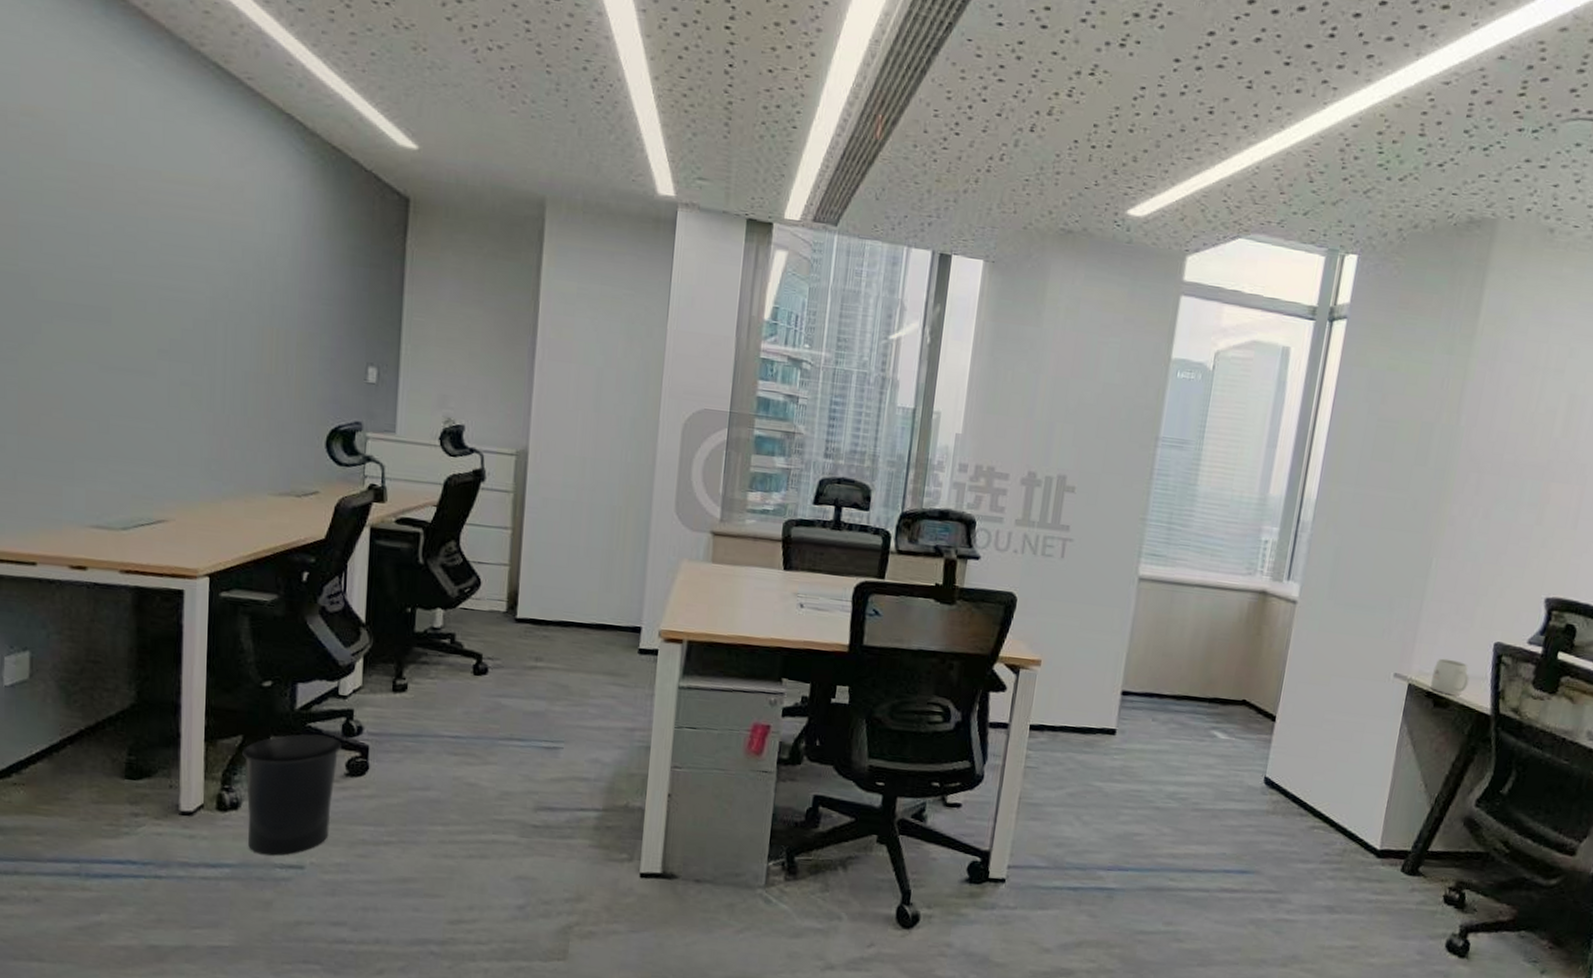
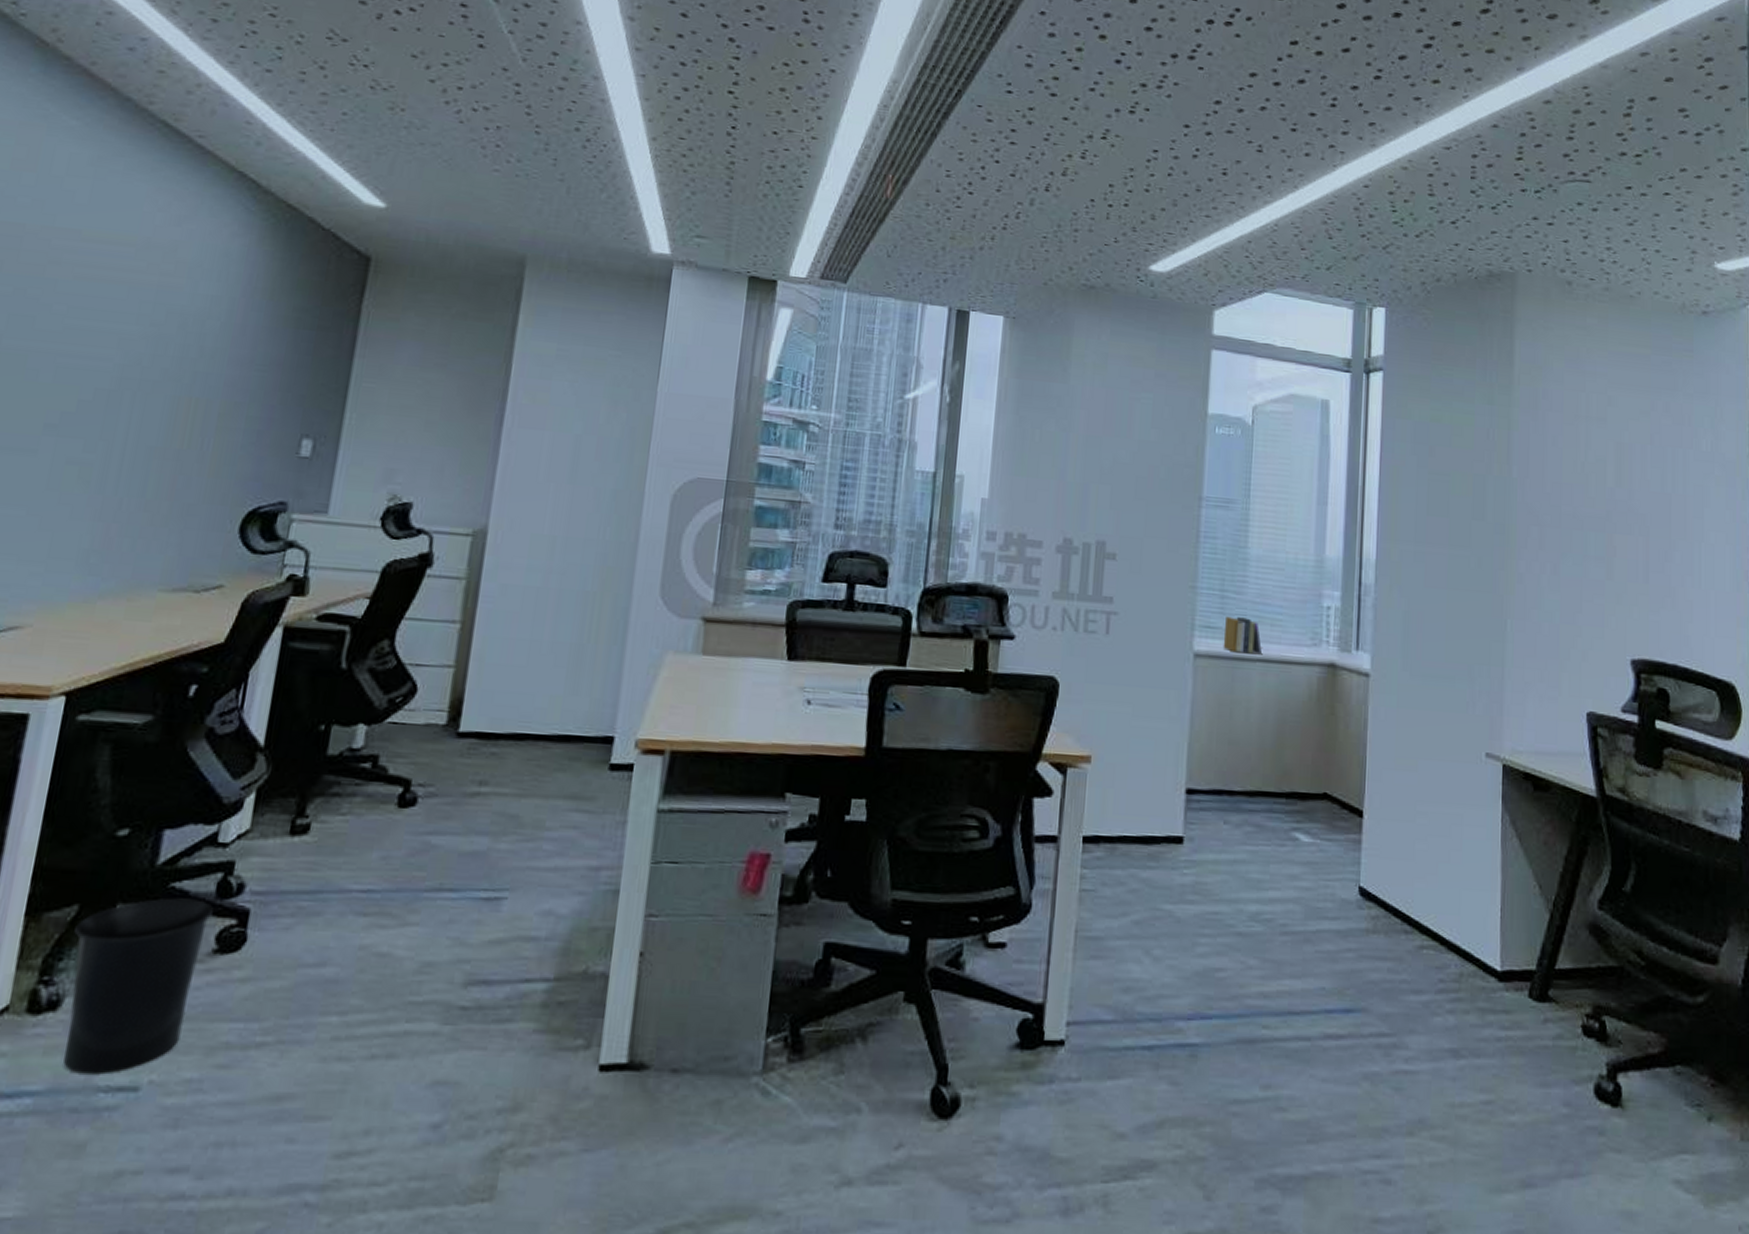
books: none [1165,546,1201,581] -> present [1223,616,1262,655]
mug: present [1430,658,1470,696] -> none [1527,733,1567,777]

